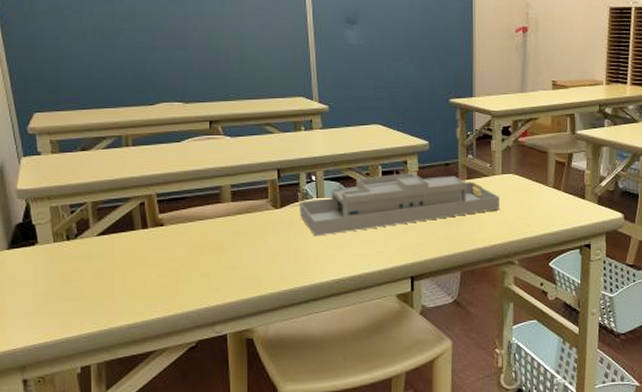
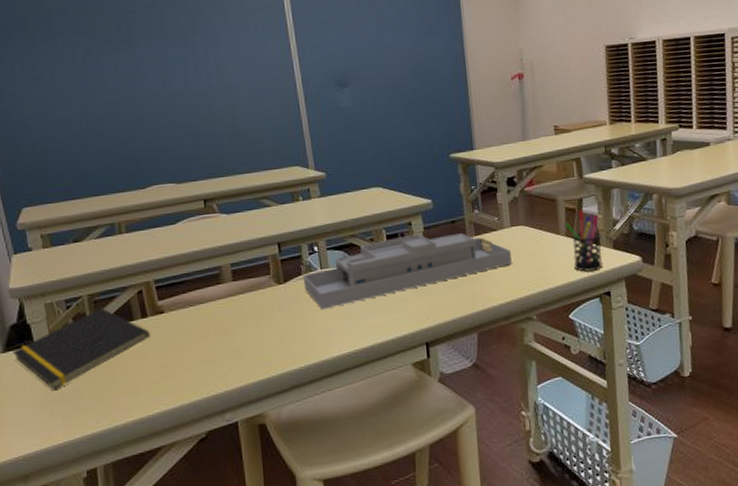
notepad: none [17,216,150,289] -> present [13,308,151,390]
pen holder: none [554,163,587,223] -> present [565,209,602,272]

